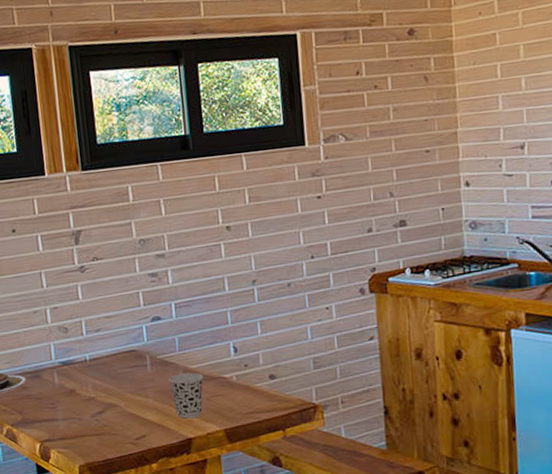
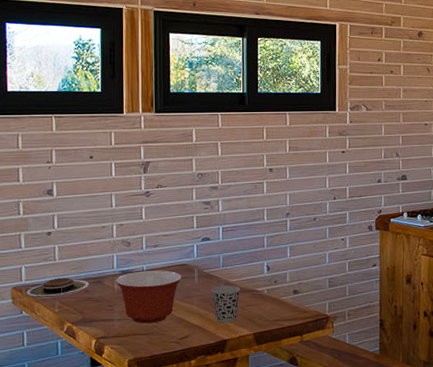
mixing bowl: none [55,359,133,423] -> present [115,270,182,324]

